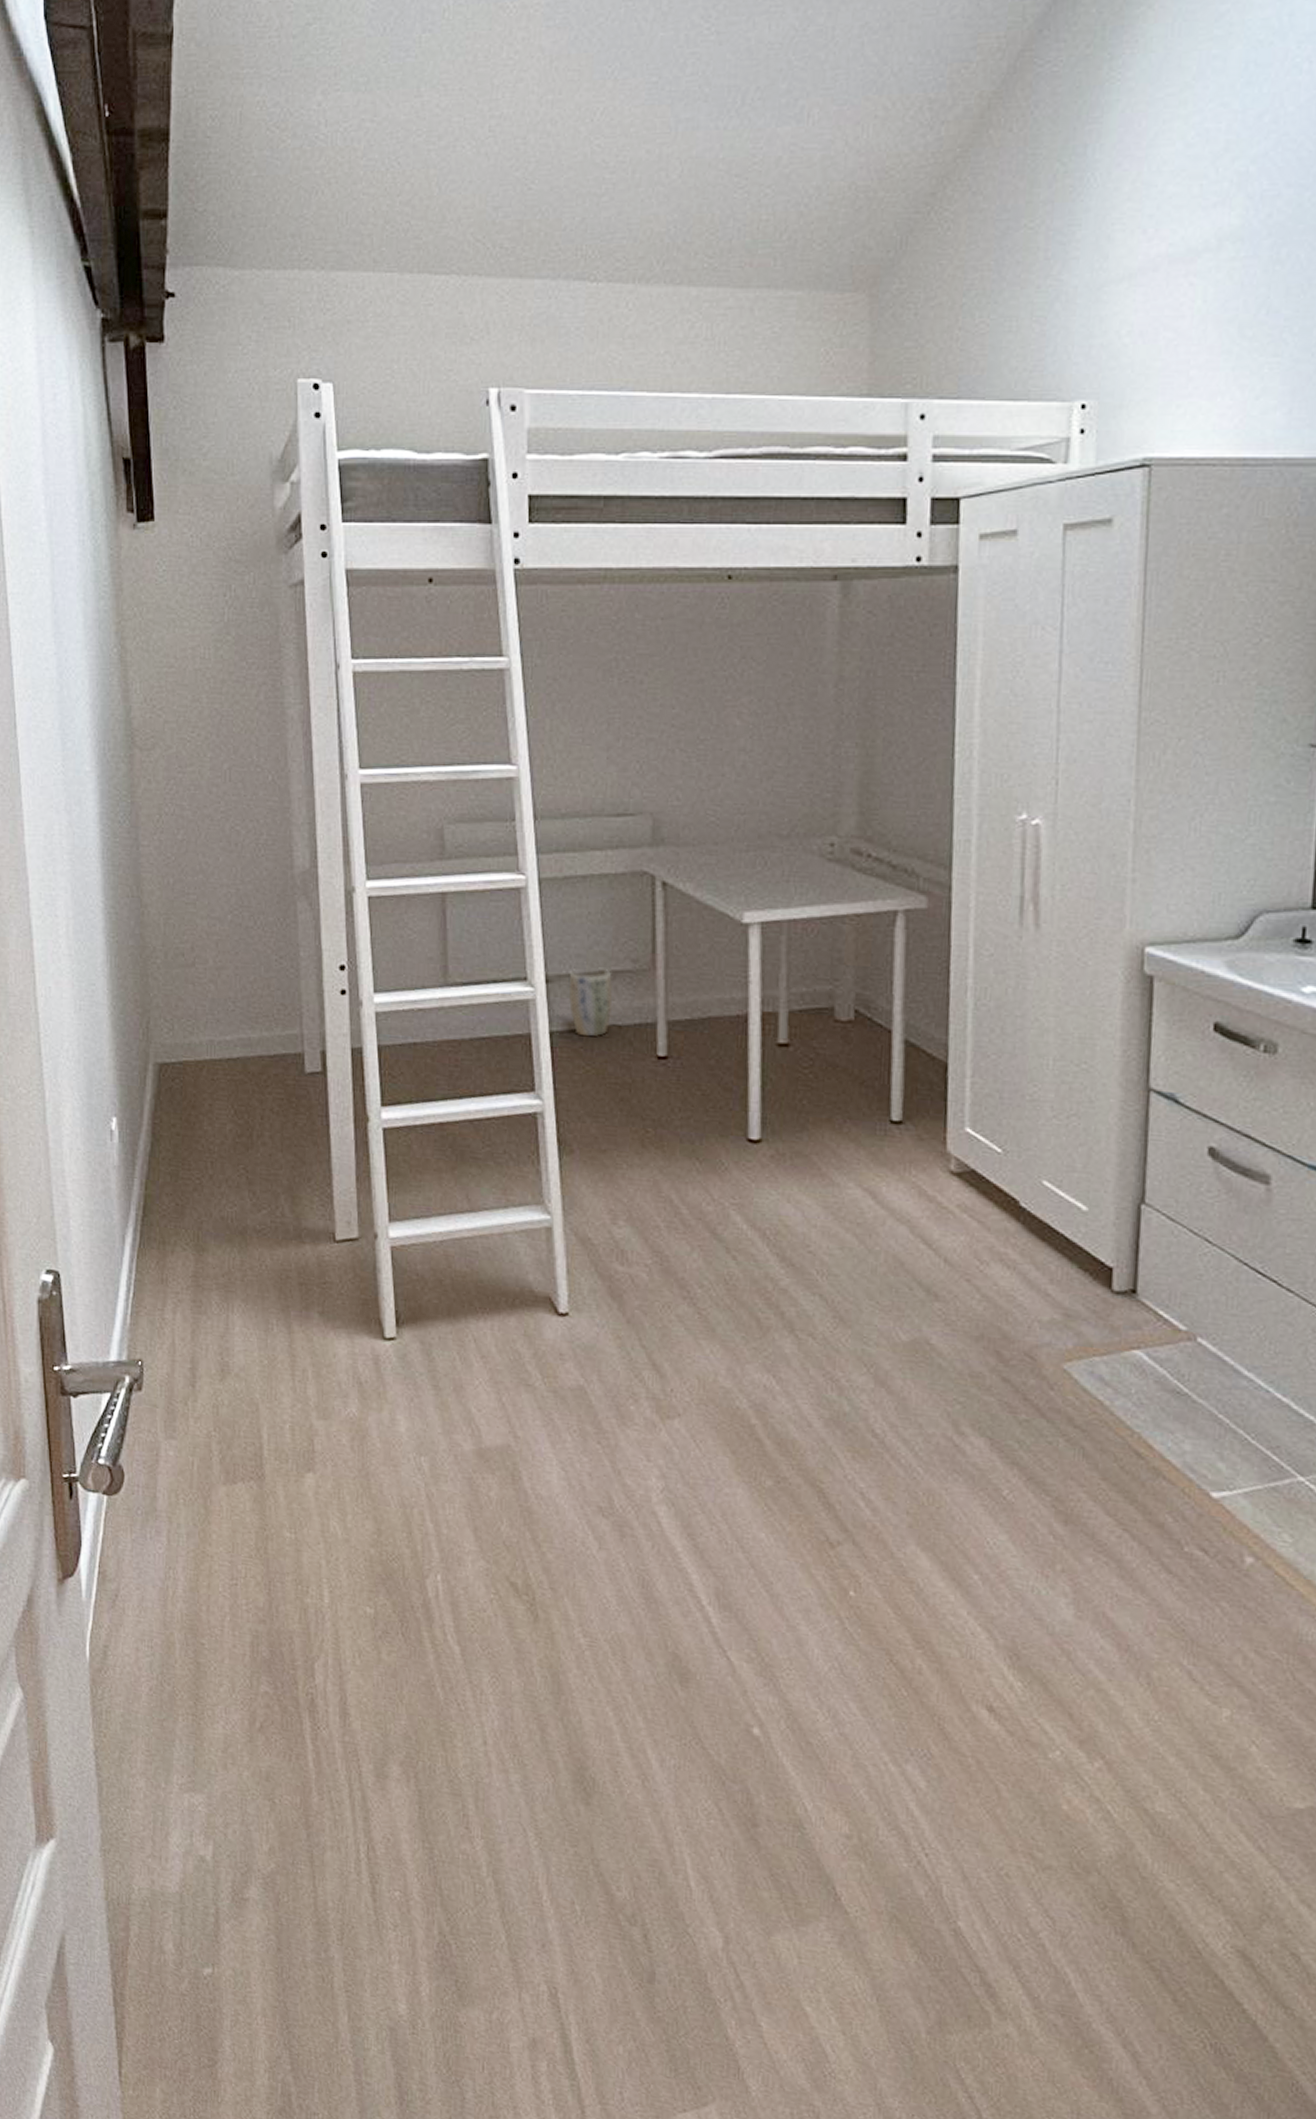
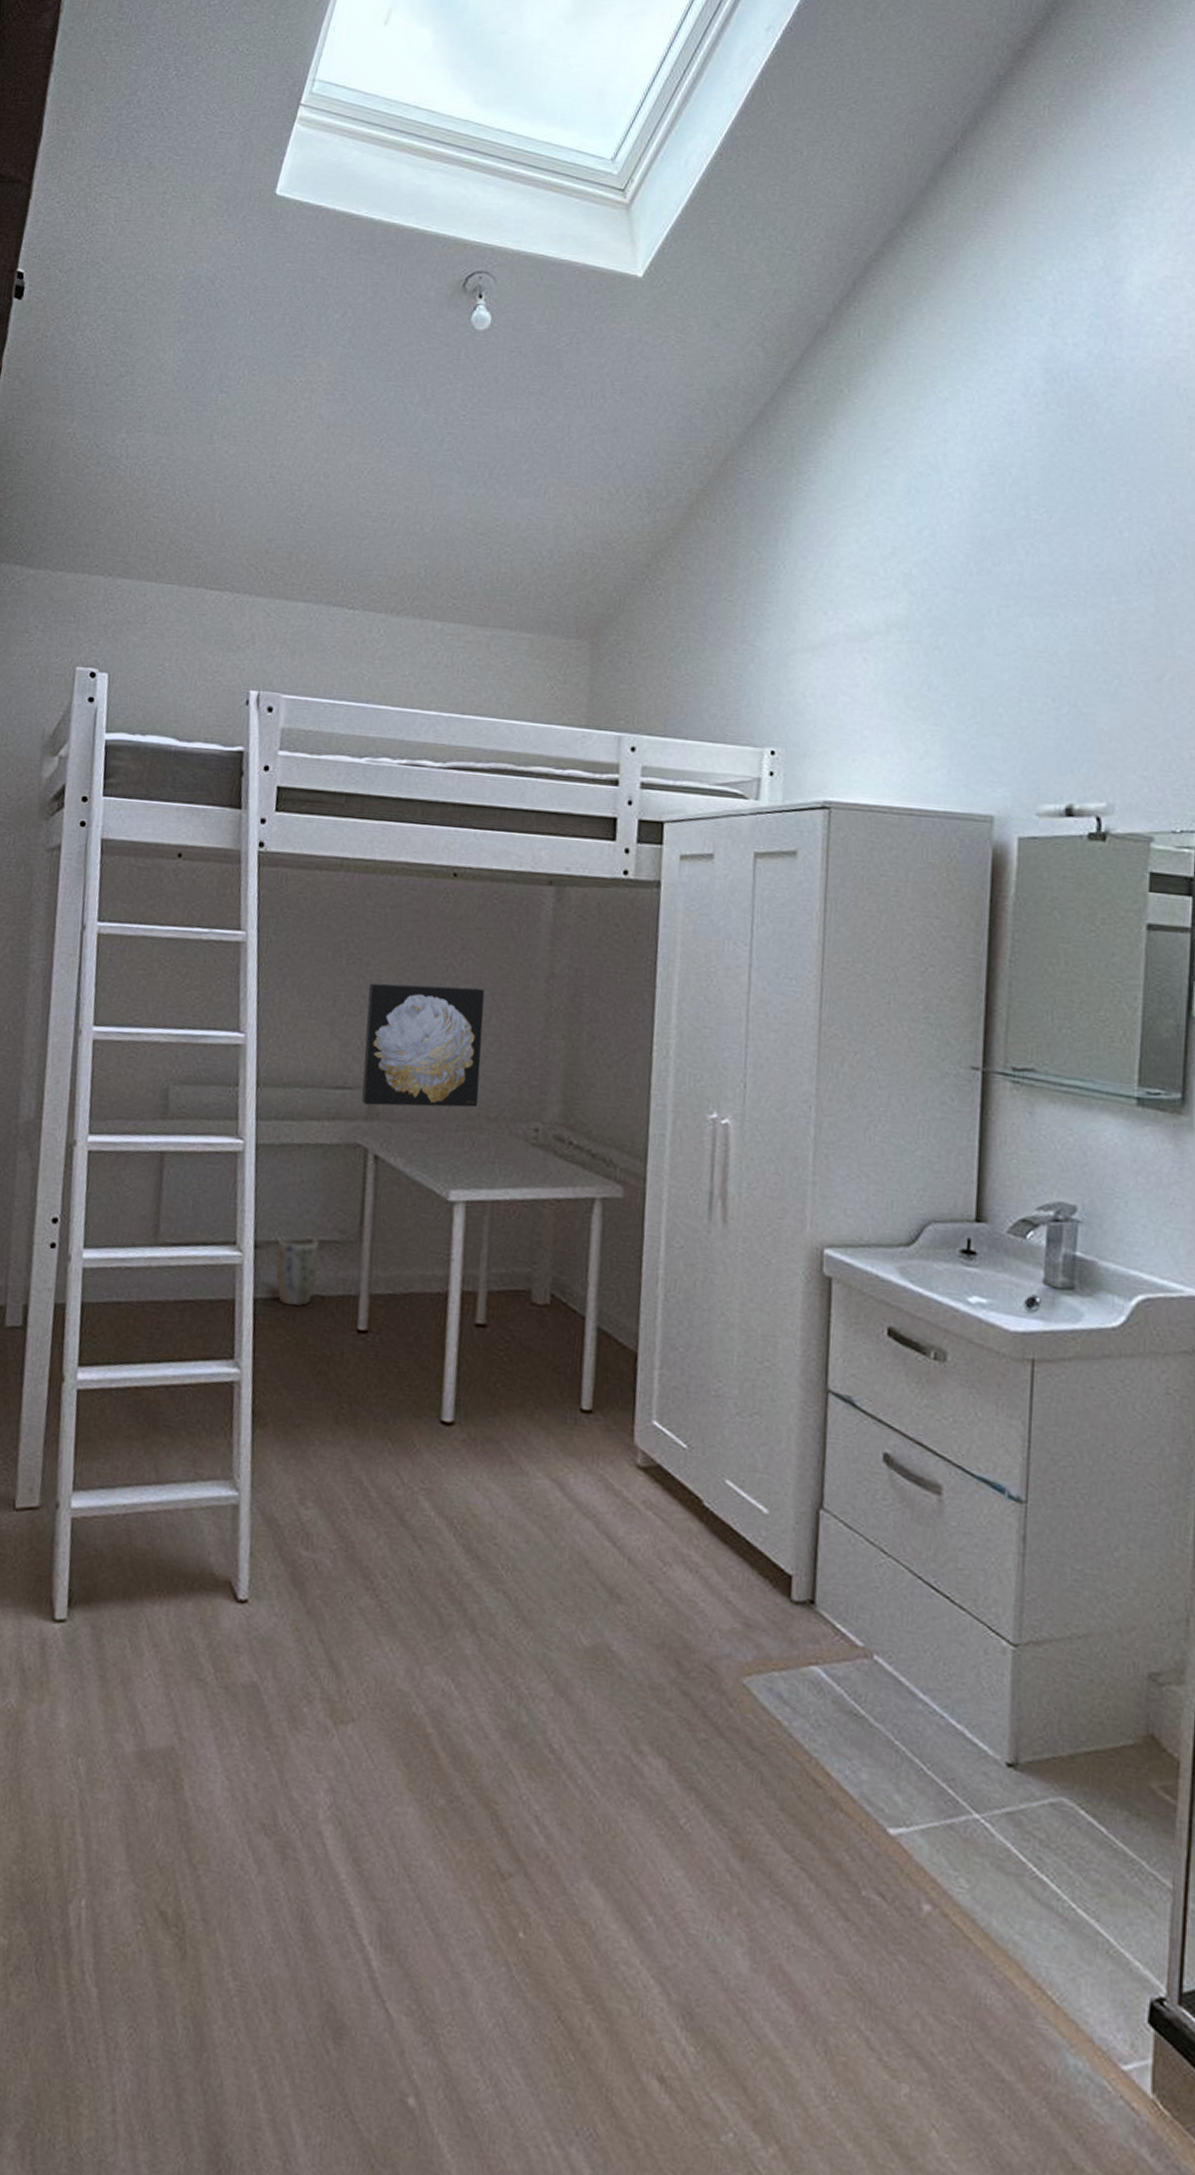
wall art: none [643,699,769,831] -> present [362,983,485,1108]

